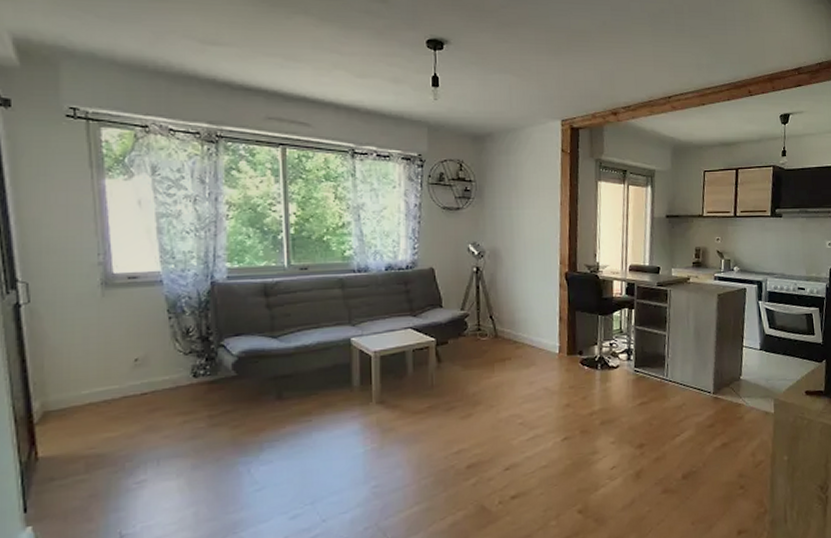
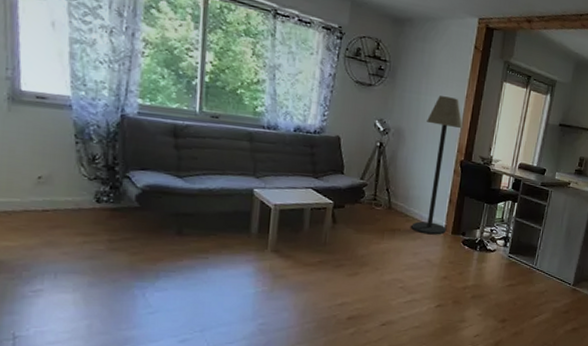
floor lamp: none [522,207,562,360] -> present [411,95,463,235]

